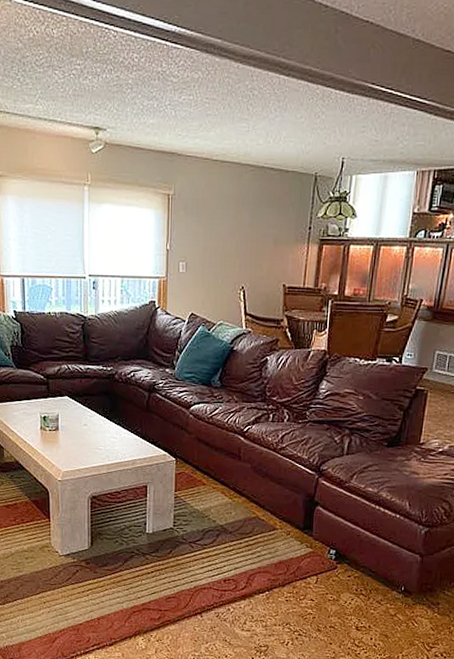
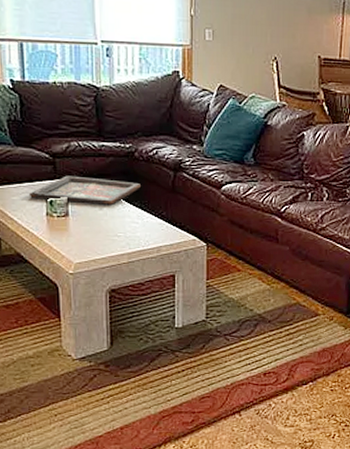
decorative tray: none [26,394,119,422] -> present [28,175,141,206]

